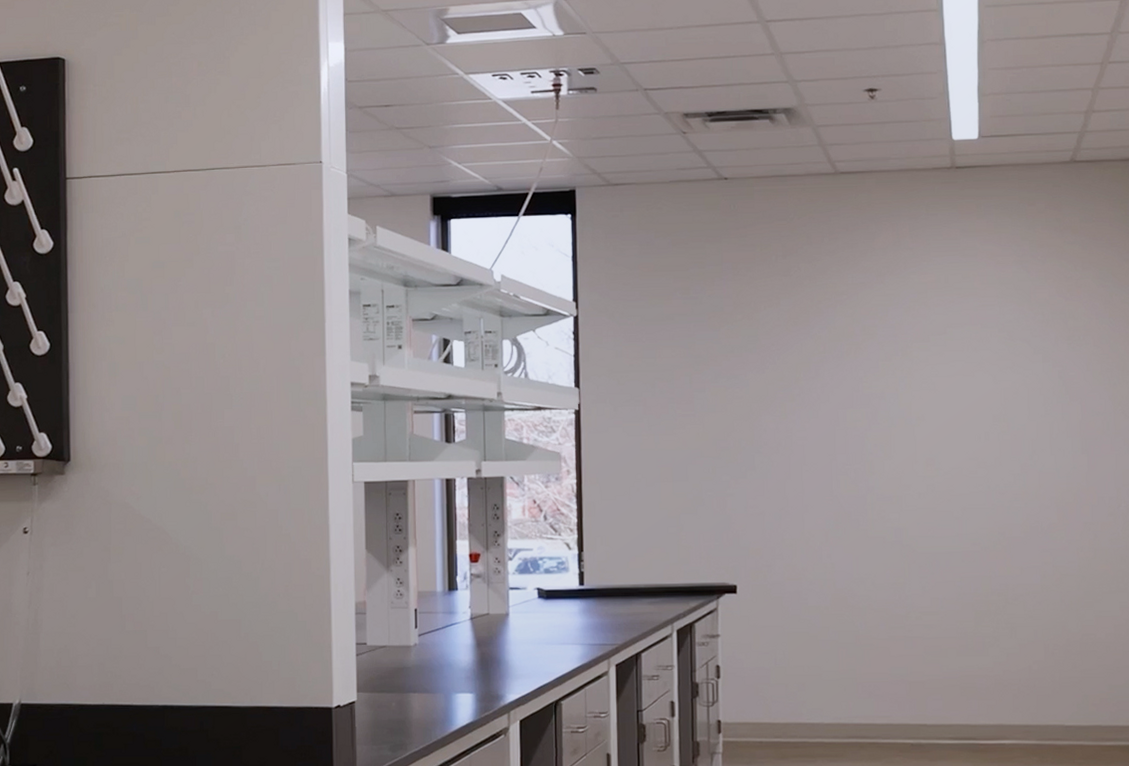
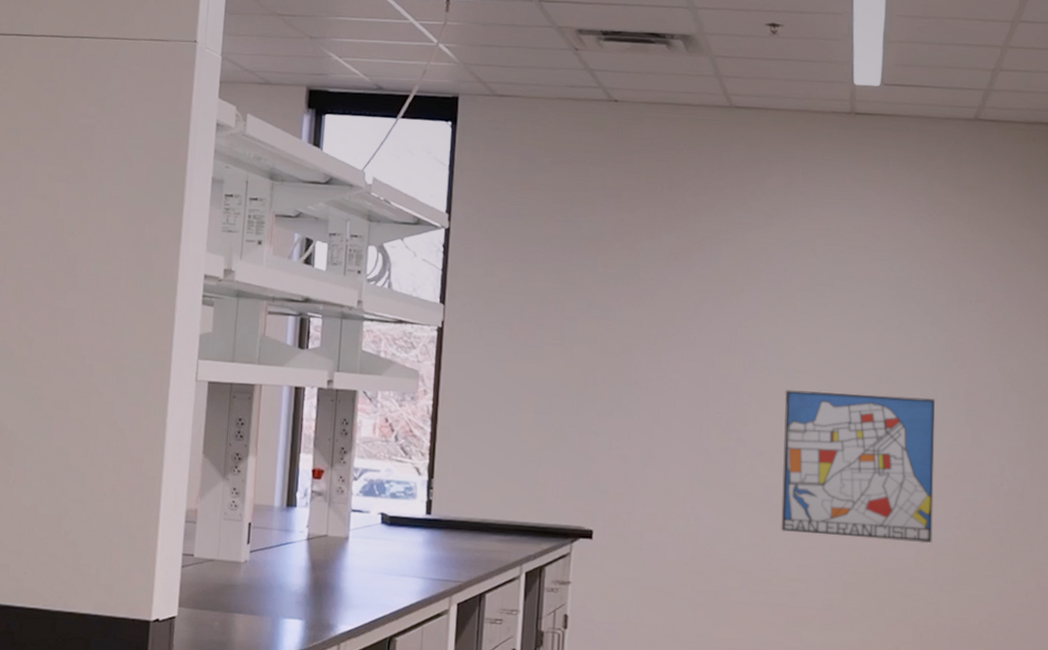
wall art: none [907,431,1057,570] -> present [781,390,935,544]

